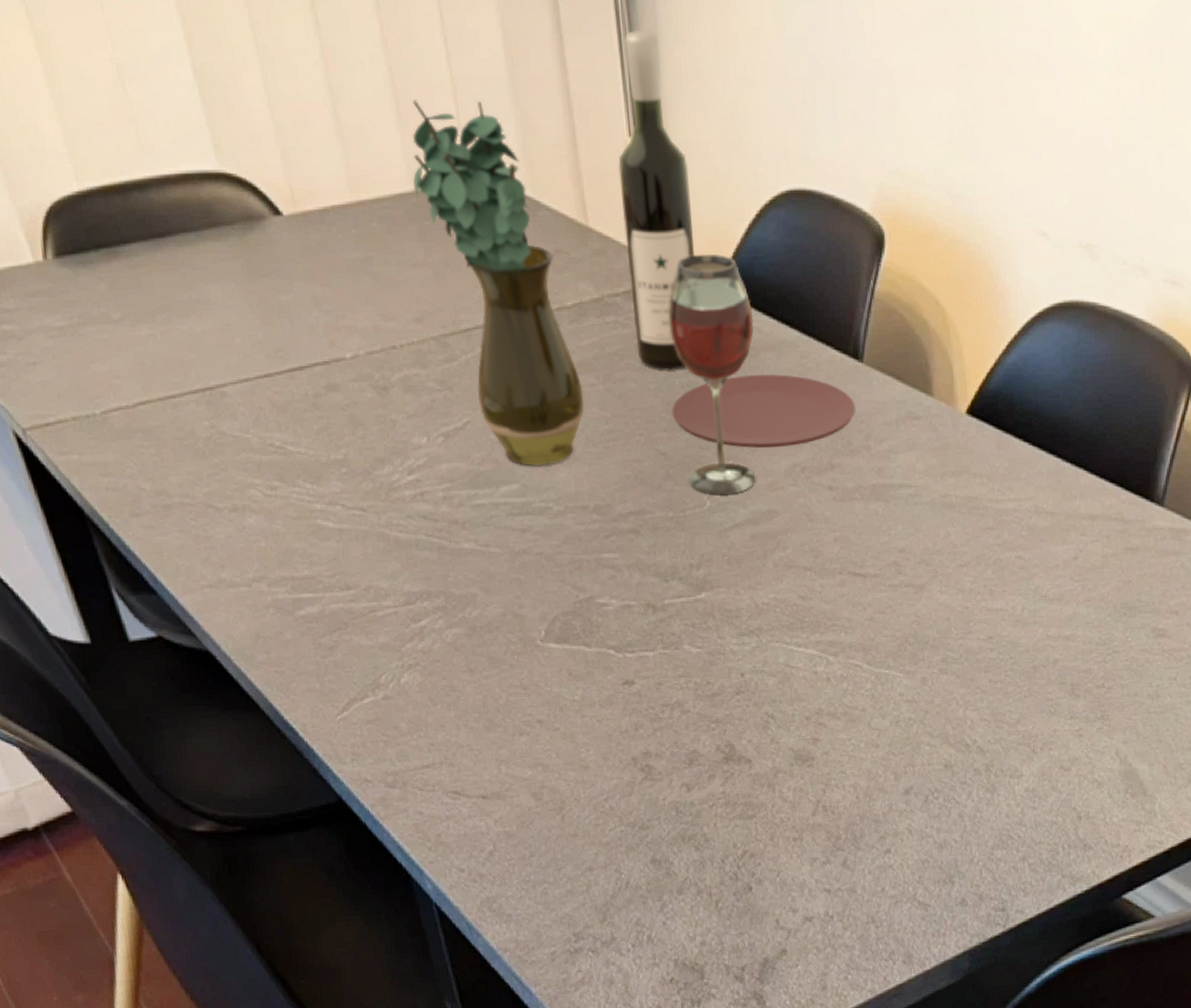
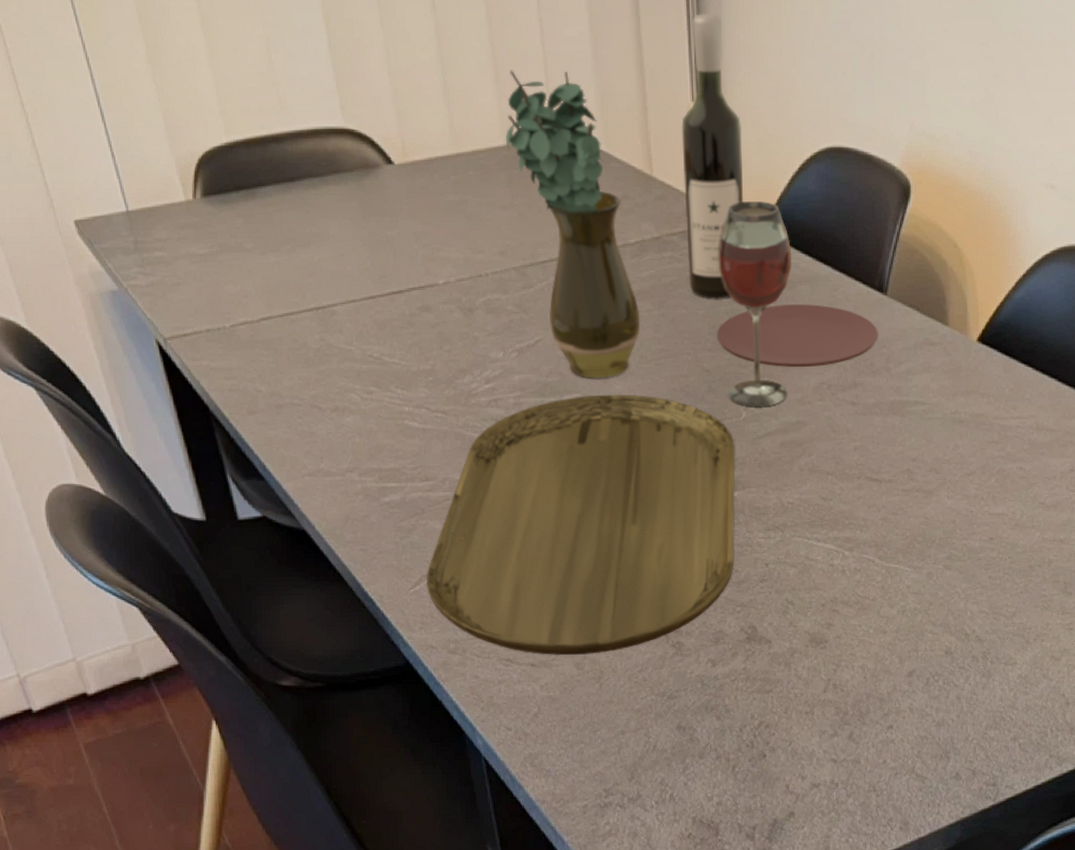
placemat: none [355,483,707,785] -> present [426,394,736,655]

